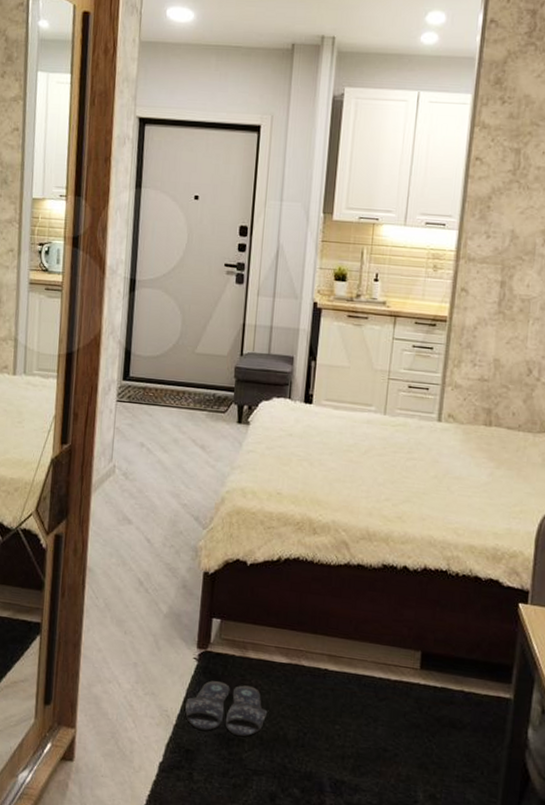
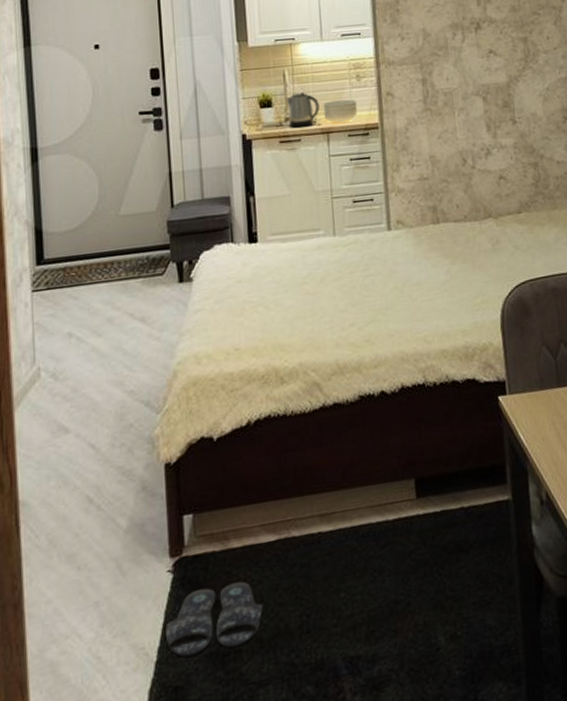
kettle: none [360,272,392,308] -> present [286,92,320,129]
bowl: none [394,286,429,311] -> present [323,99,357,124]

